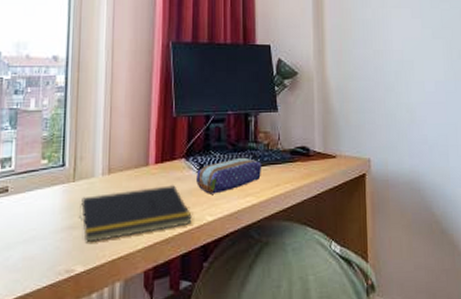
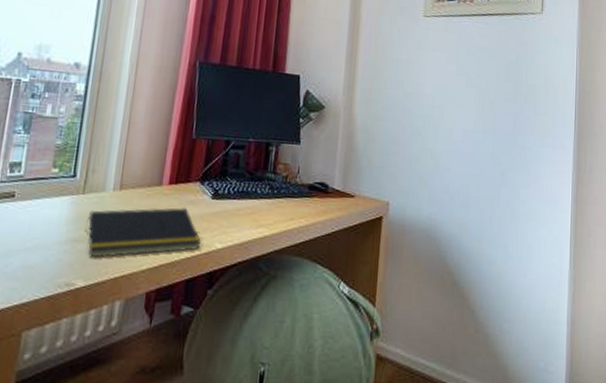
pencil case: present [196,157,262,194] -> none [209,186,279,222]

